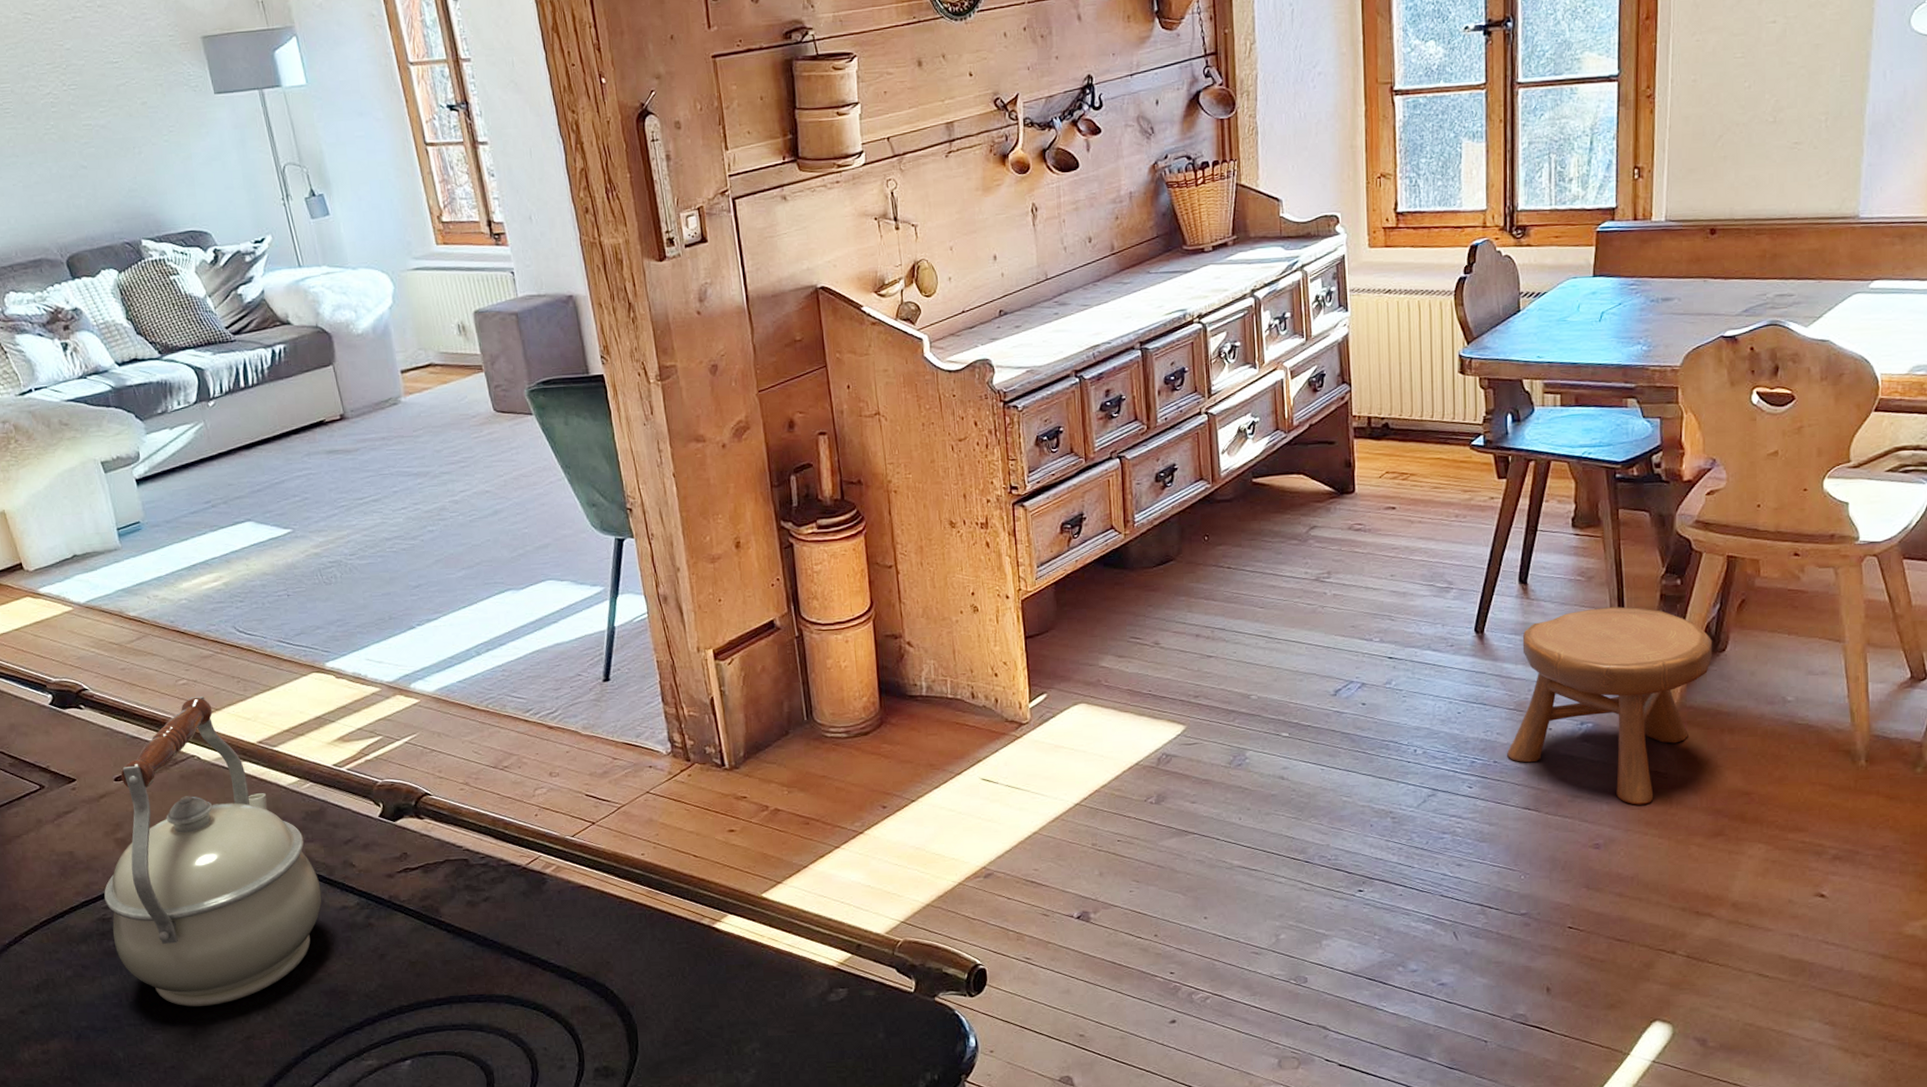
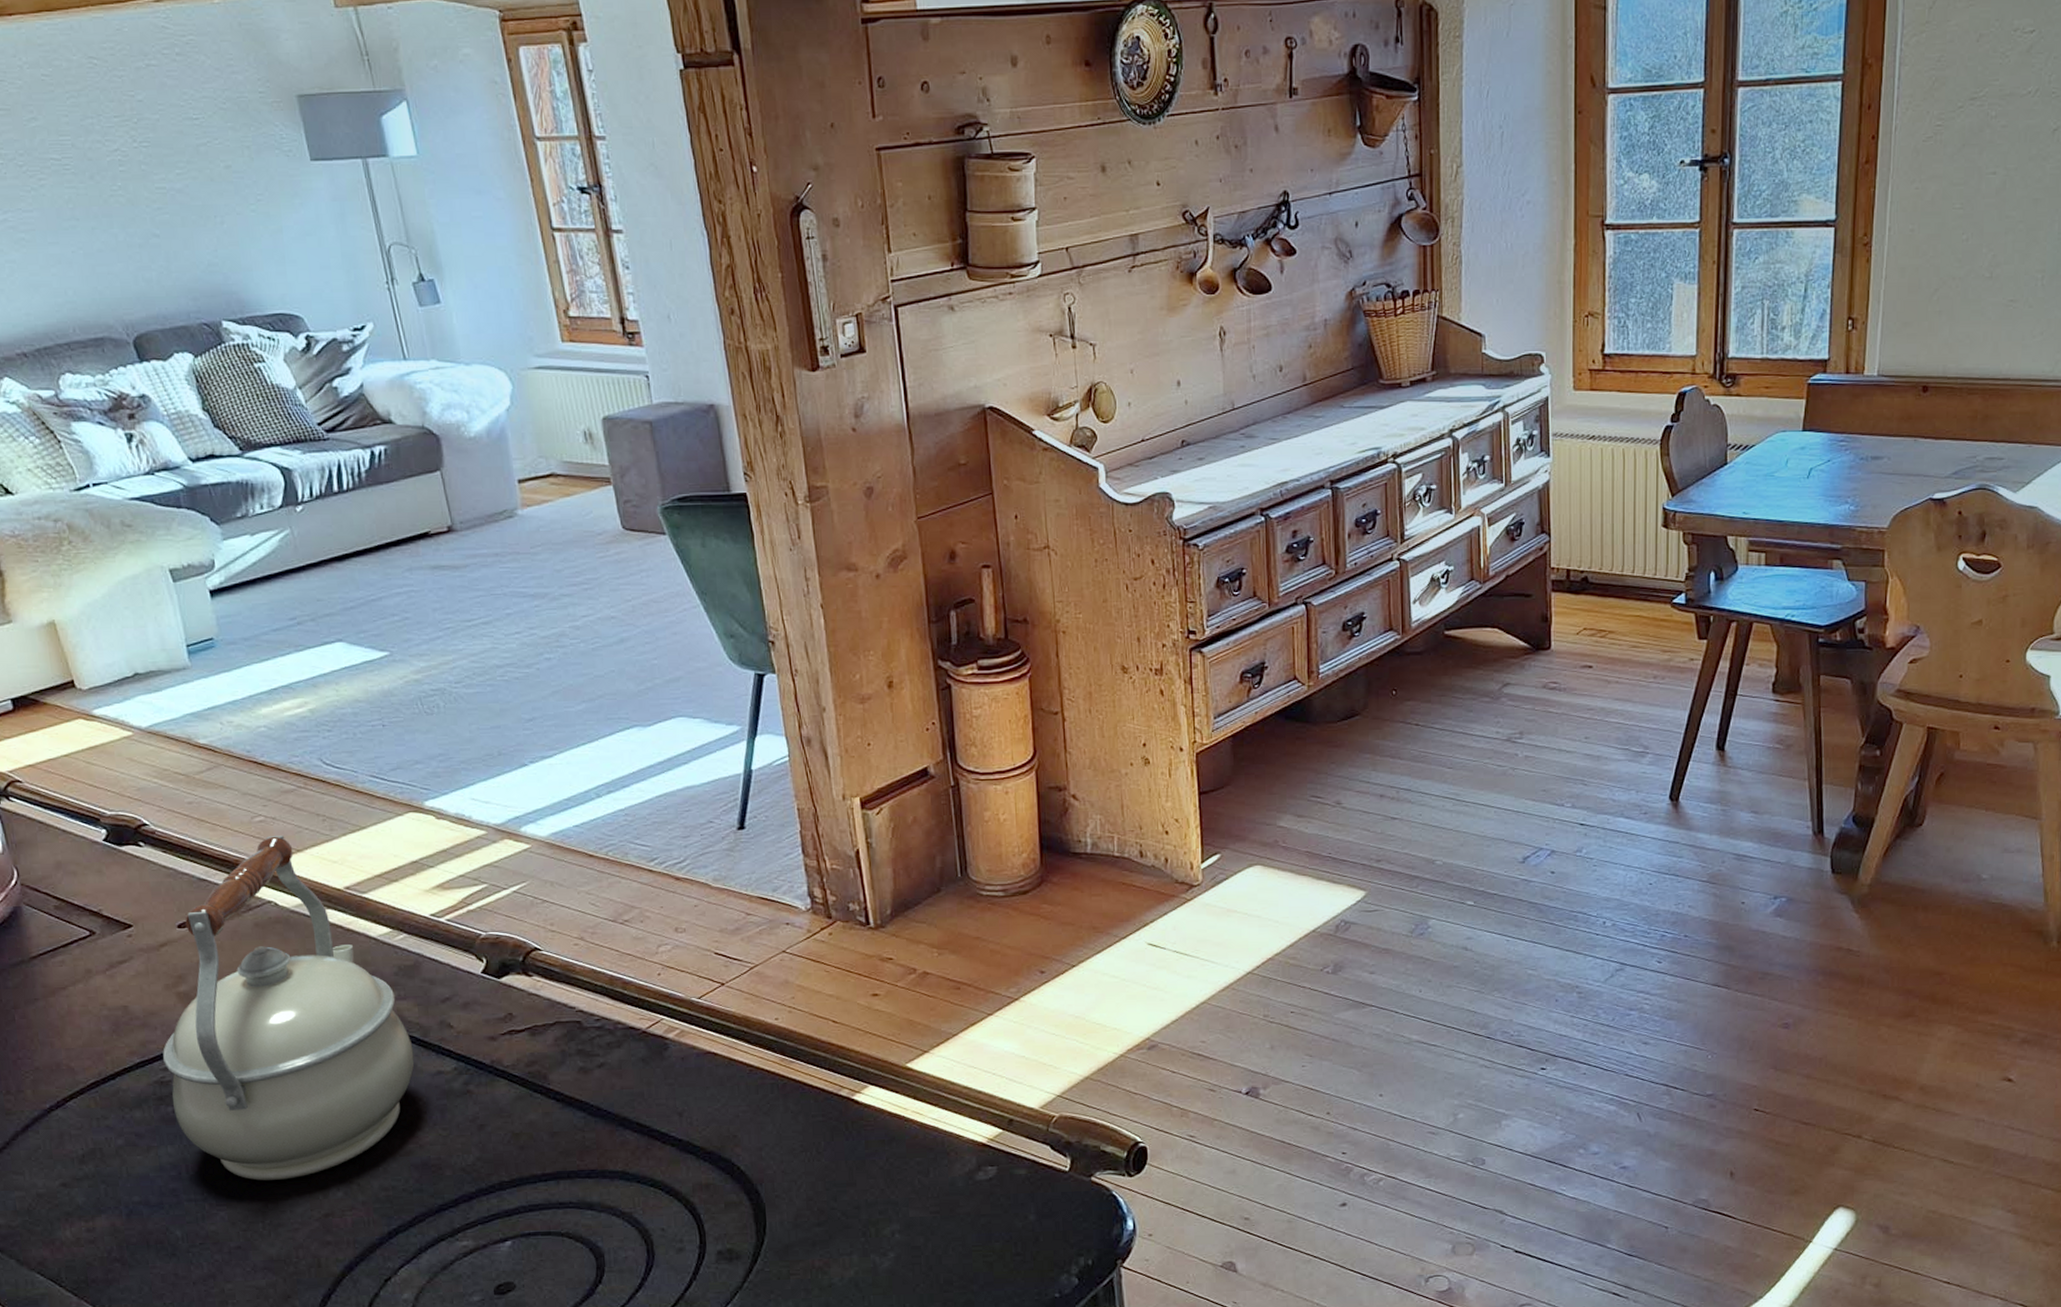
stool: present [1507,607,1713,805] -> none [1698,777,1910,984]

